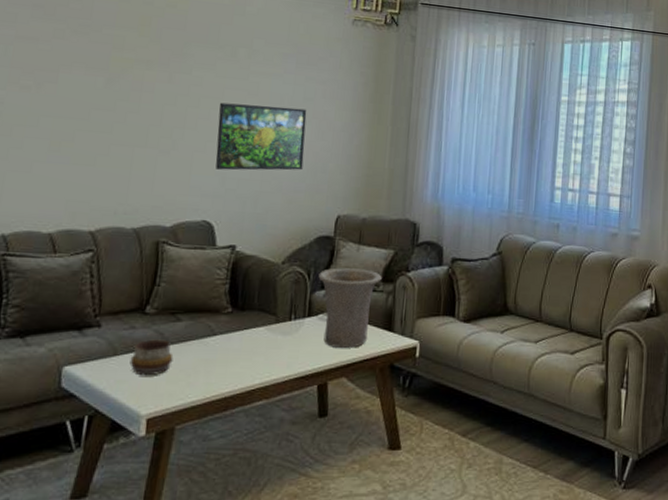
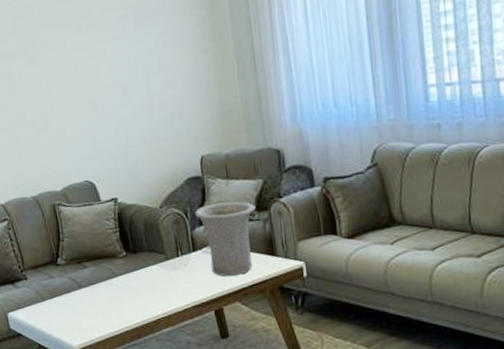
decorative bowl: present [129,339,174,376] -> none [55,284,88,315]
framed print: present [215,102,307,171] -> none [76,63,160,135]

